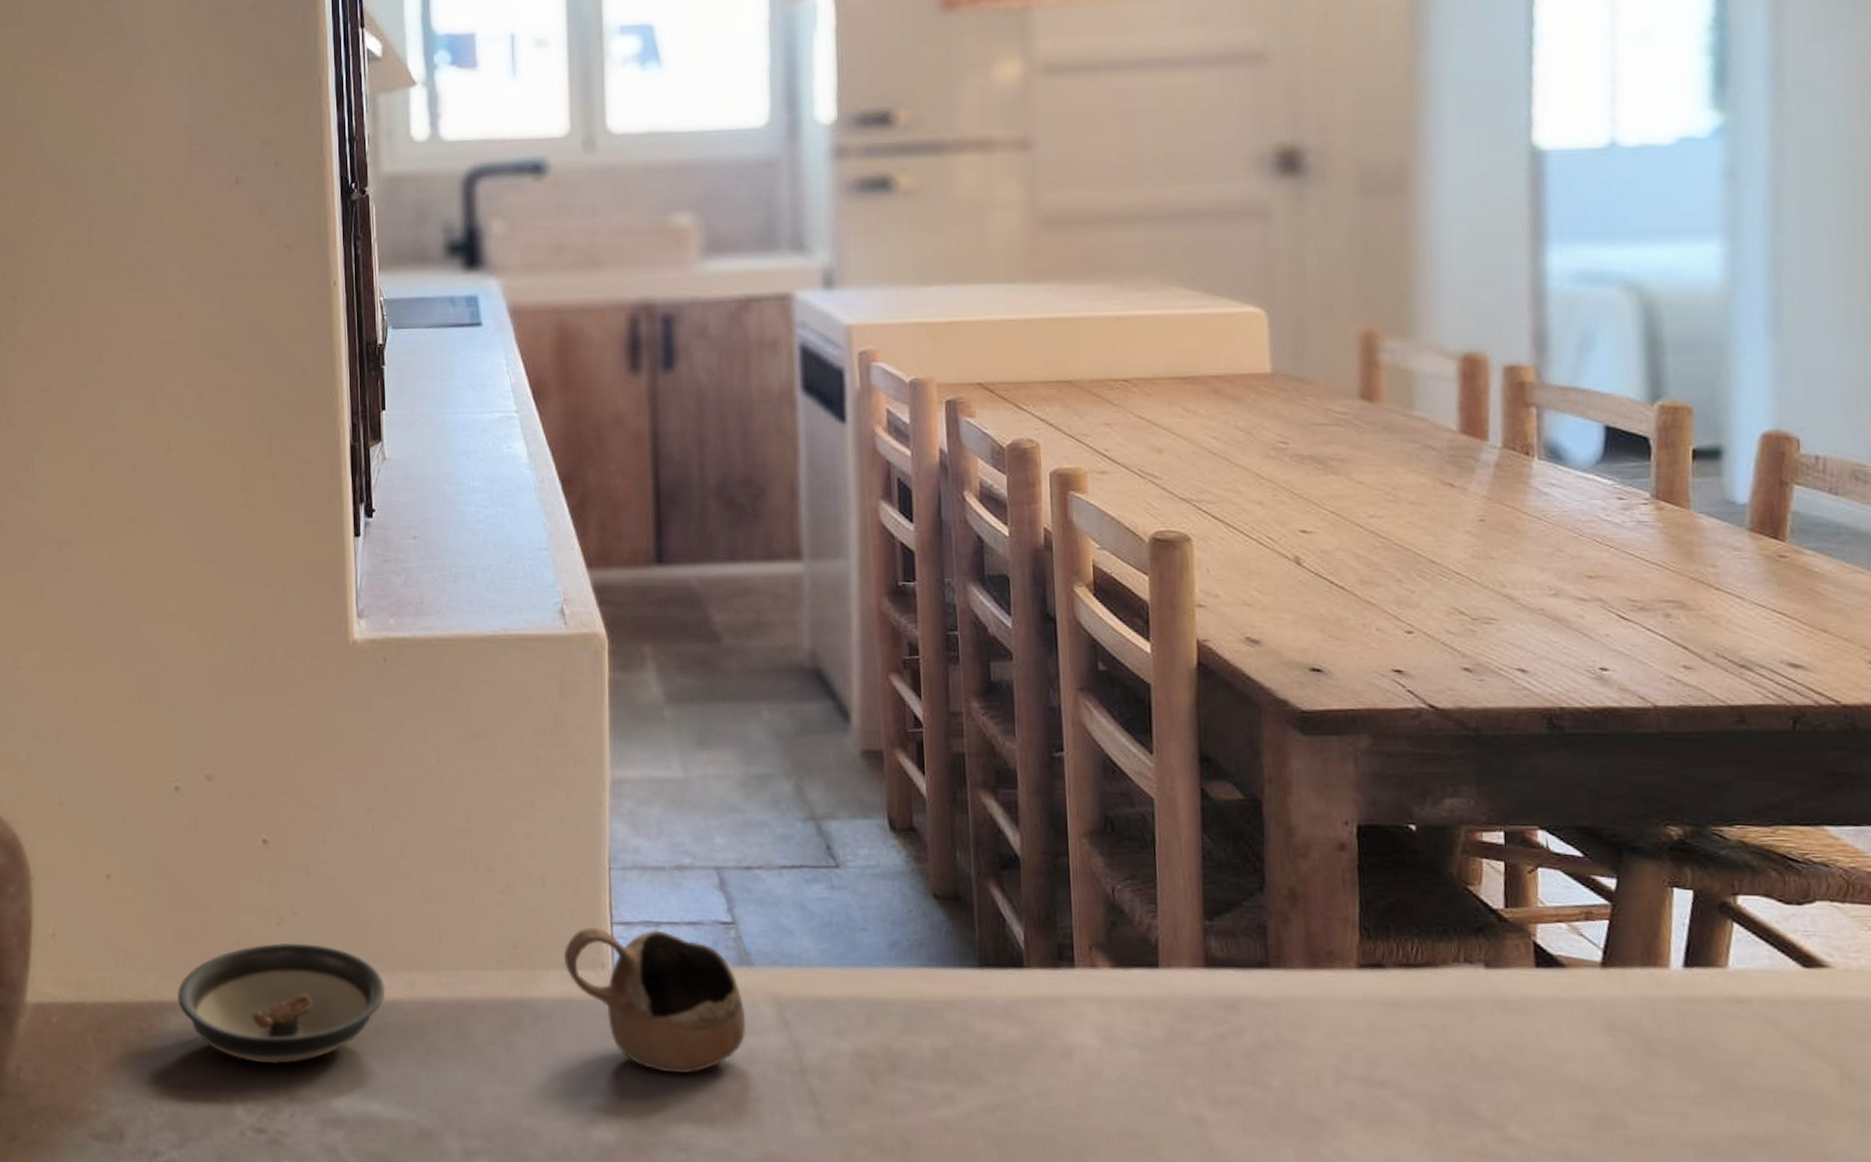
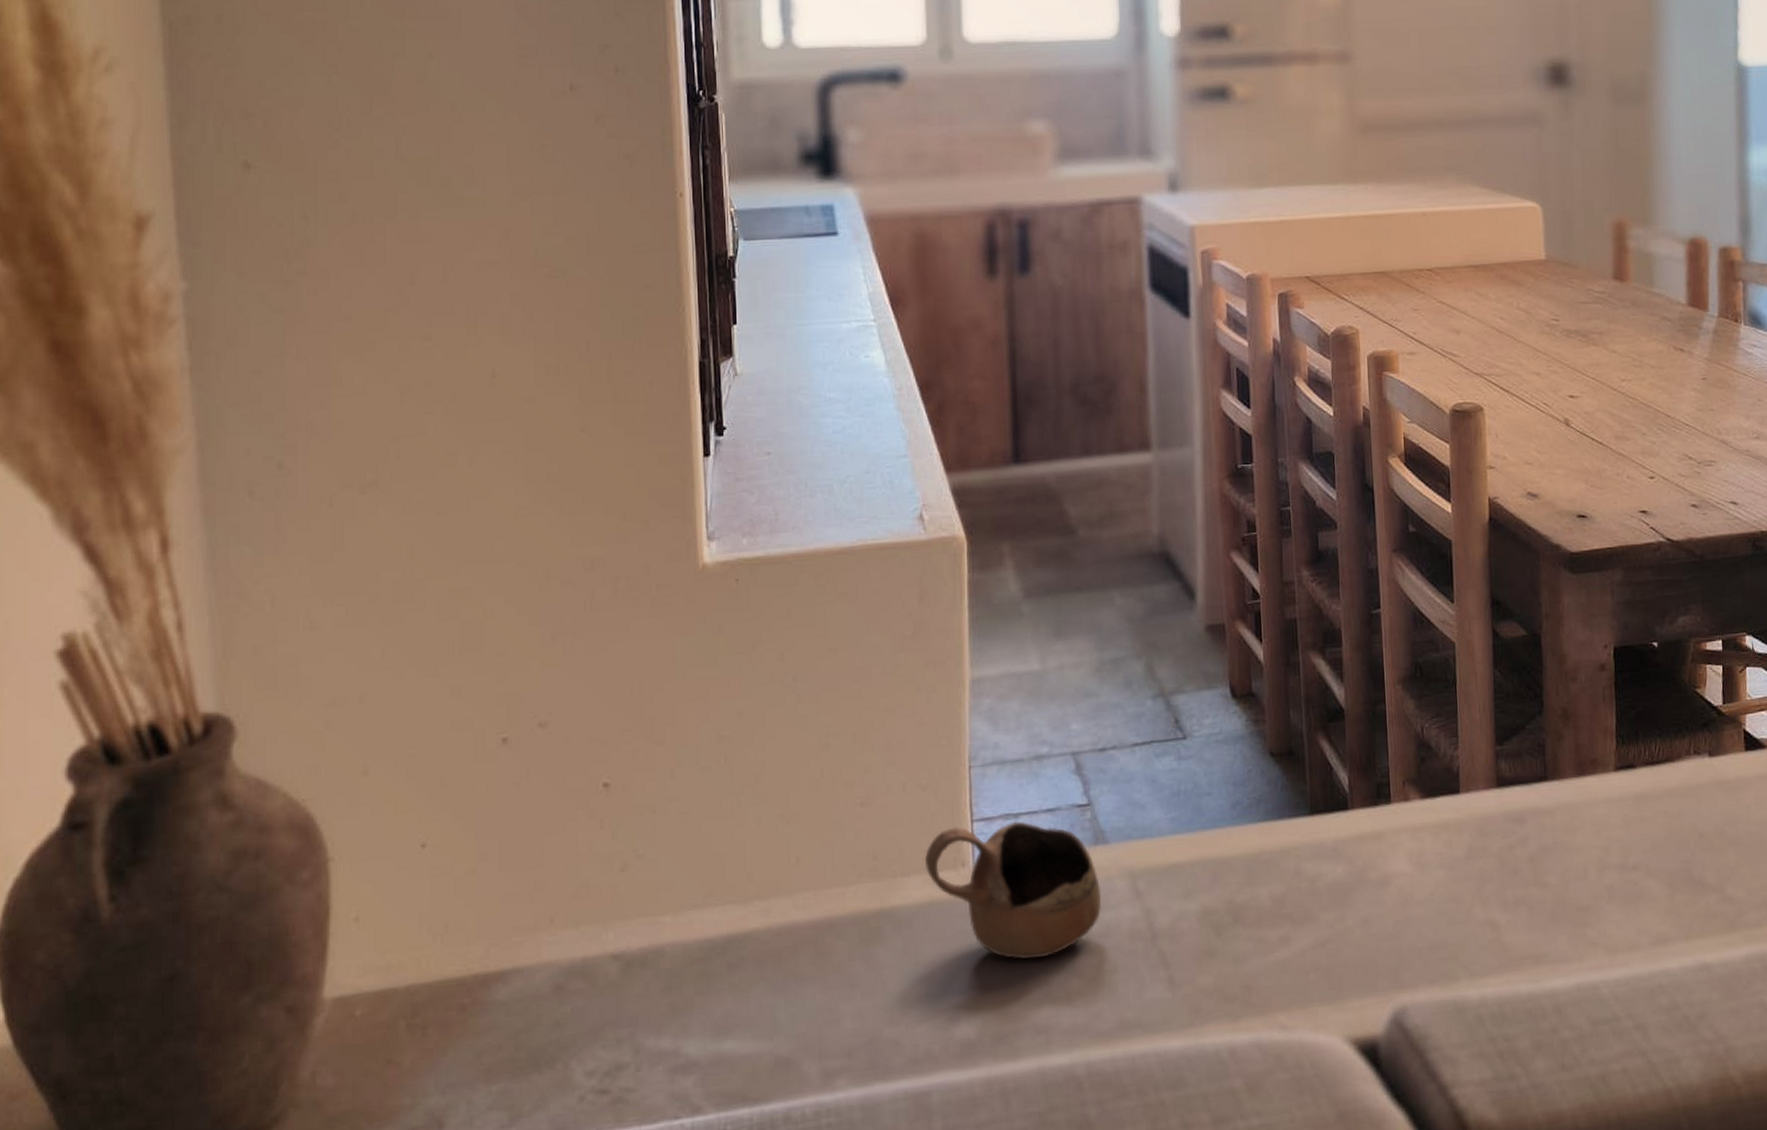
saucer: present [178,943,386,1064] -> none [507,885,740,1021]

